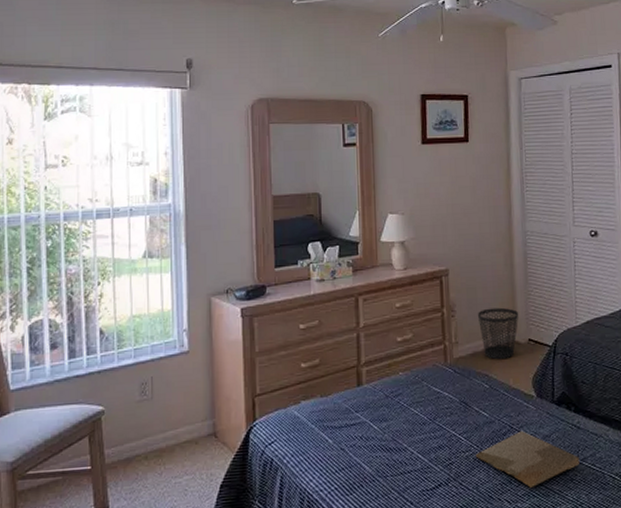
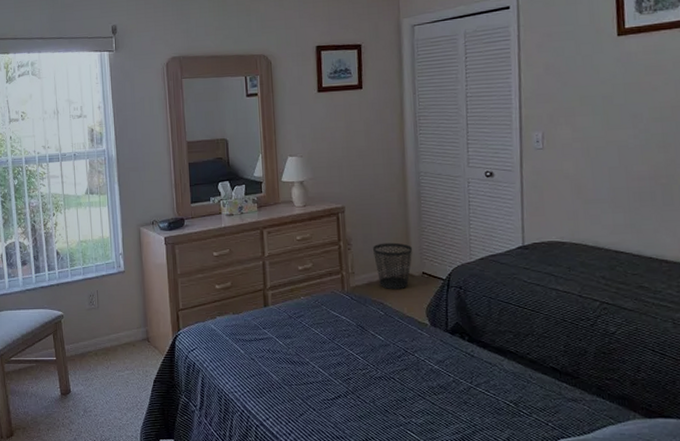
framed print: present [475,430,580,488] -> none [371,355,473,406]

